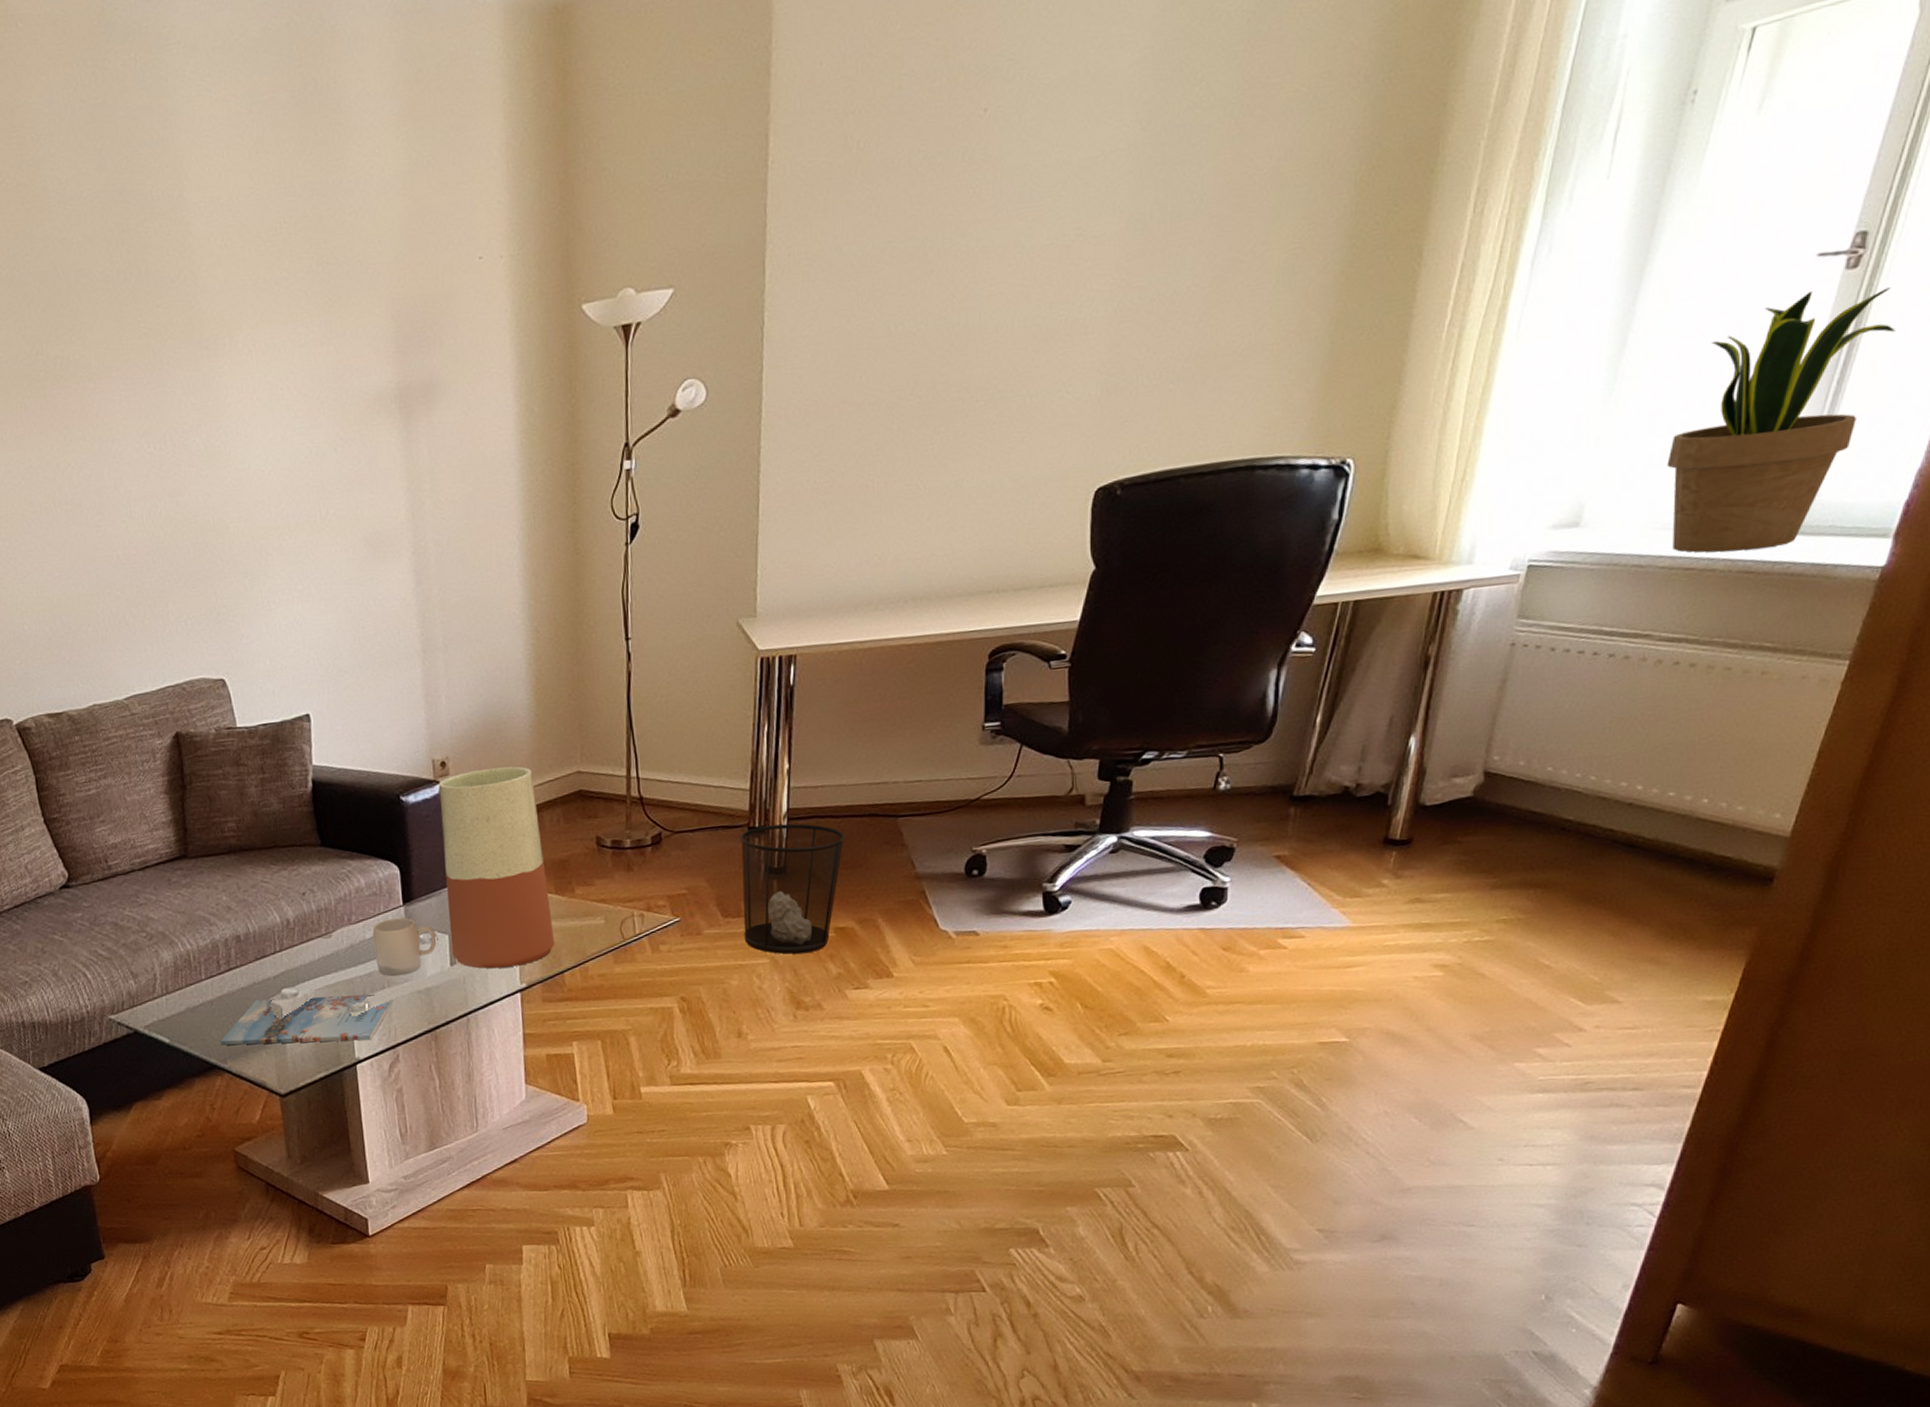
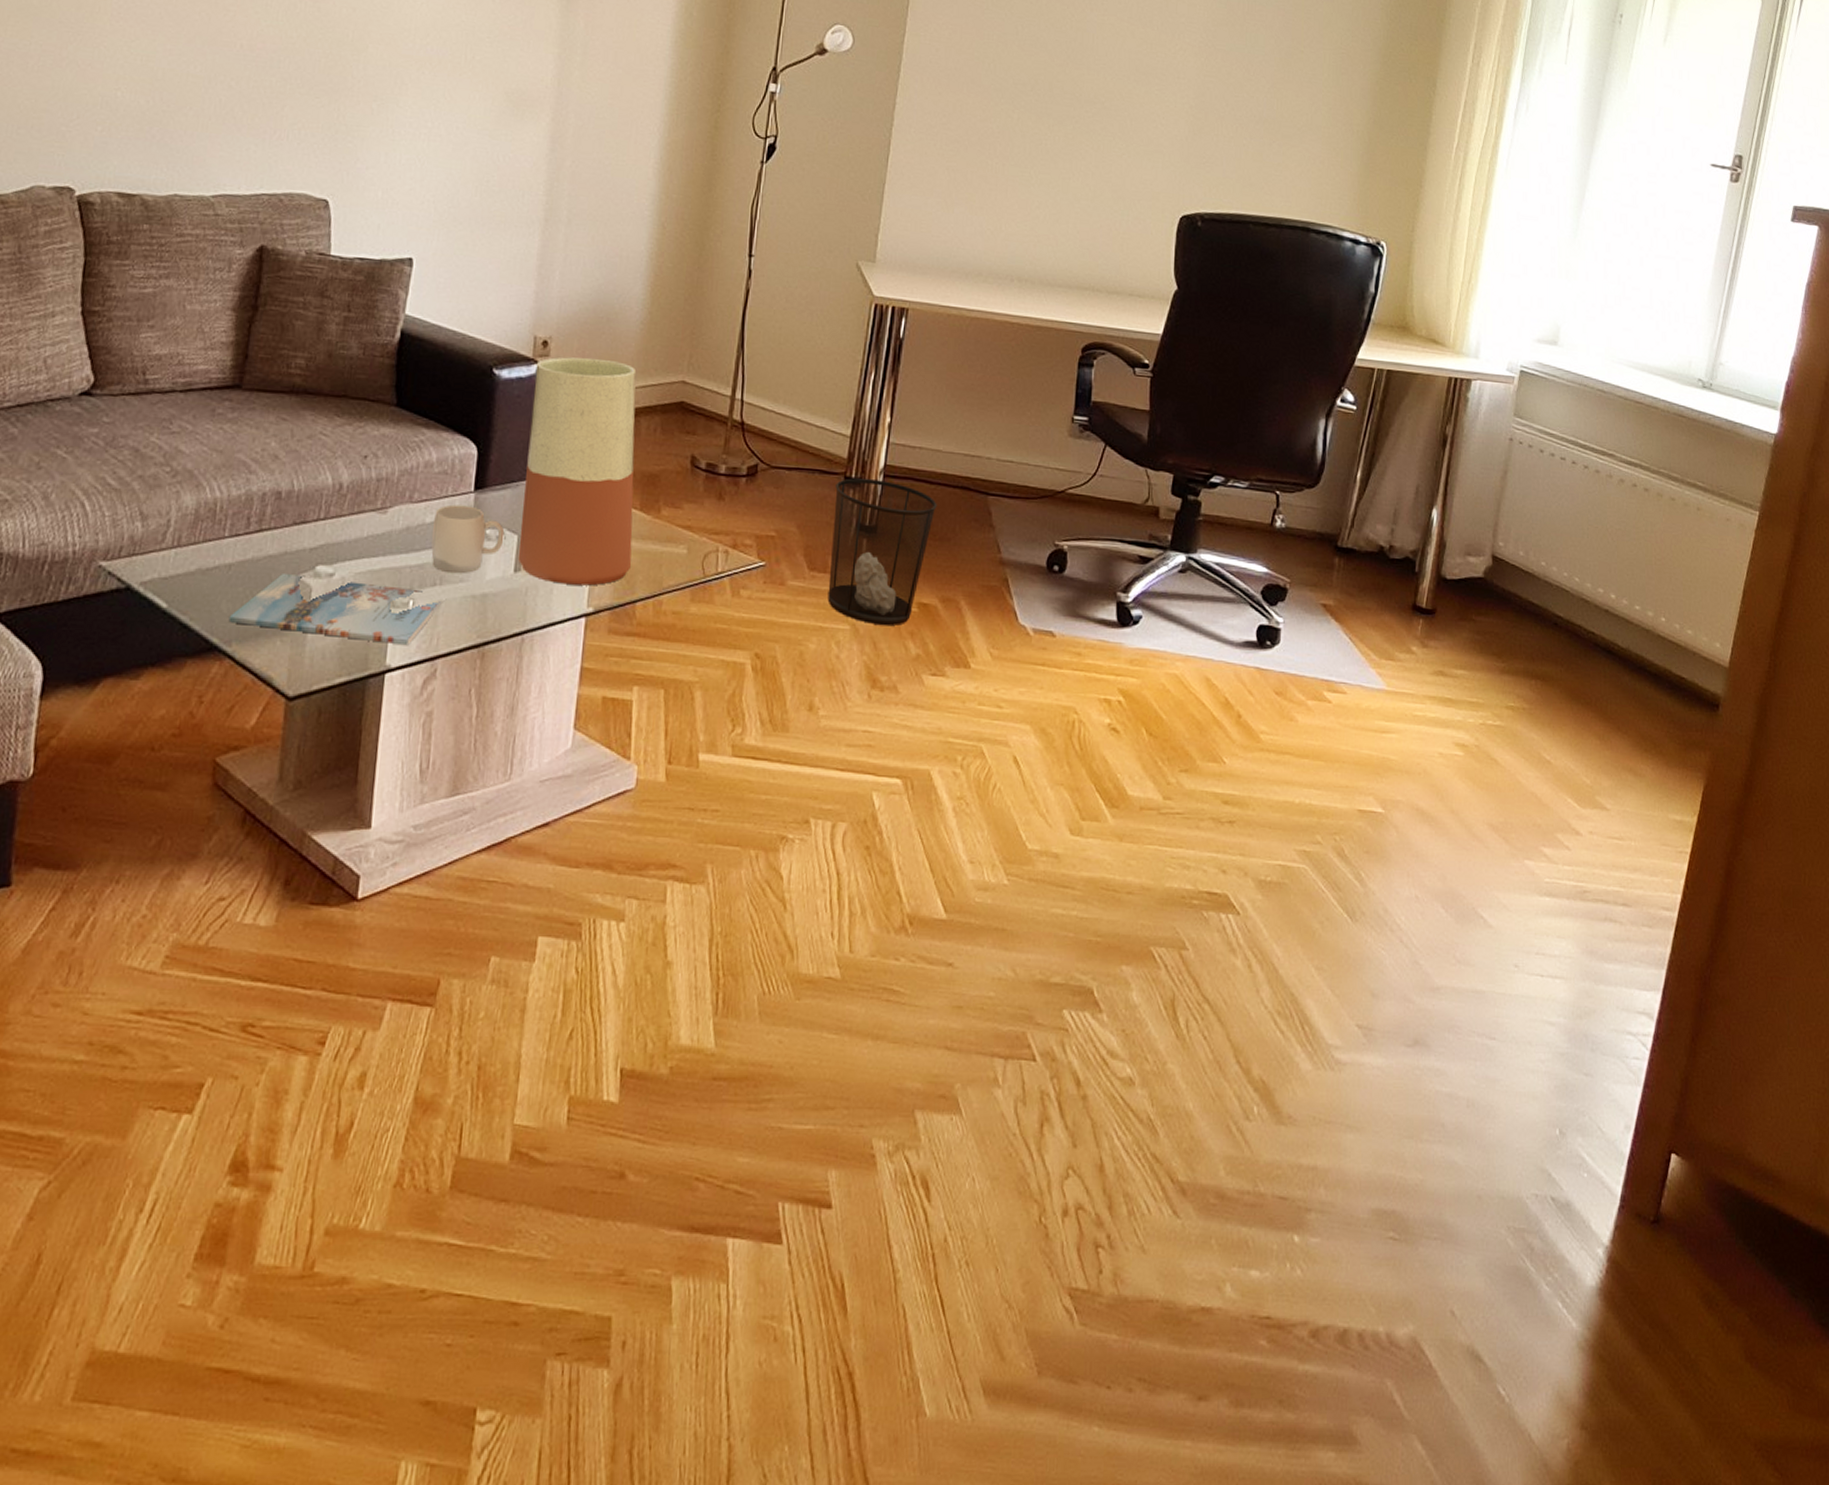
potted plant: present [1666,287,1897,553] -> none [1618,192,1768,398]

